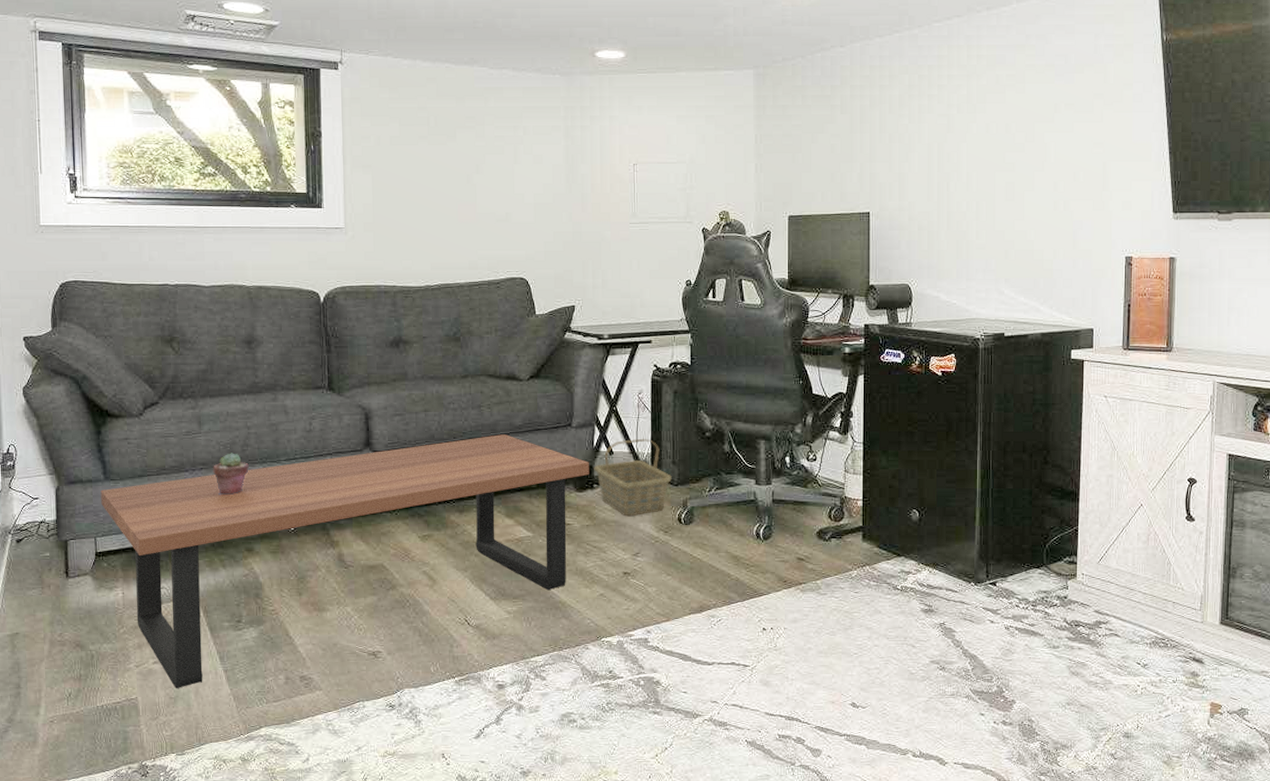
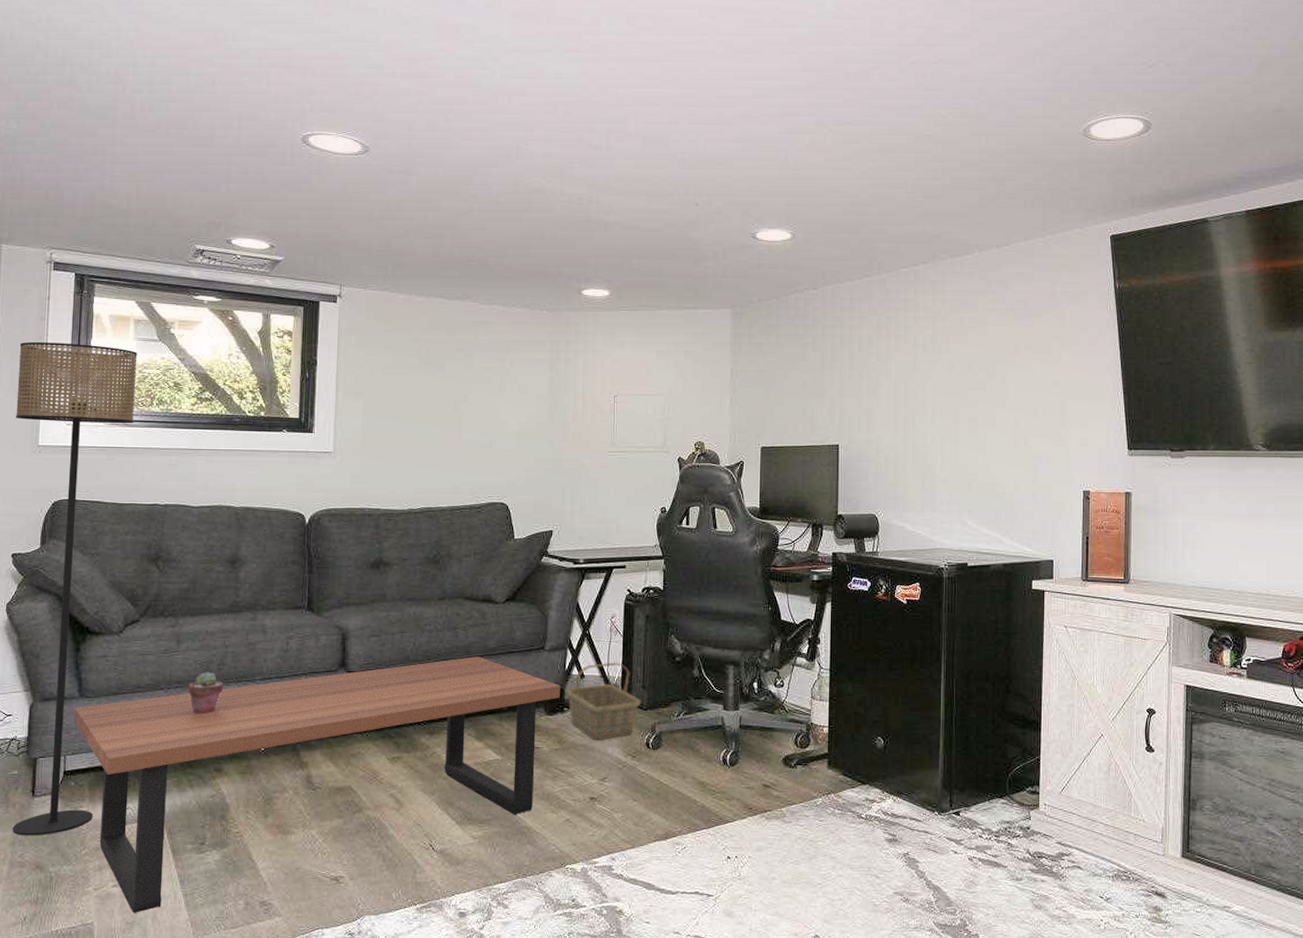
floor lamp: none [11,117,136,616] -> present [12,342,138,836]

